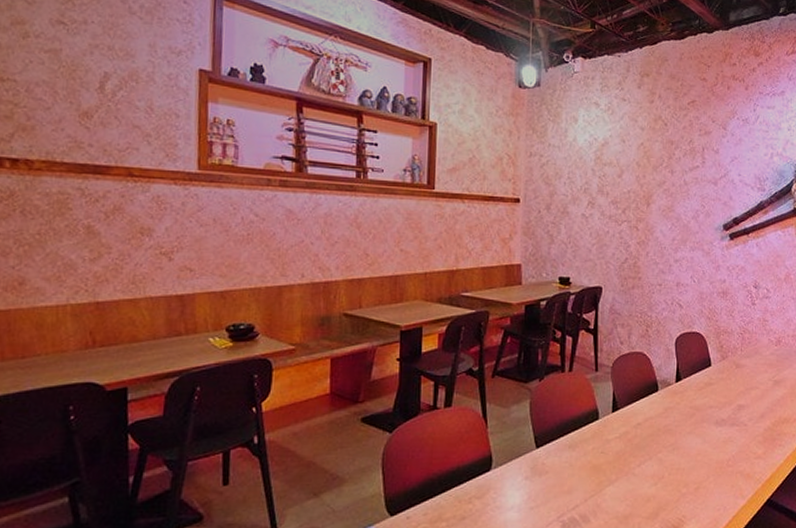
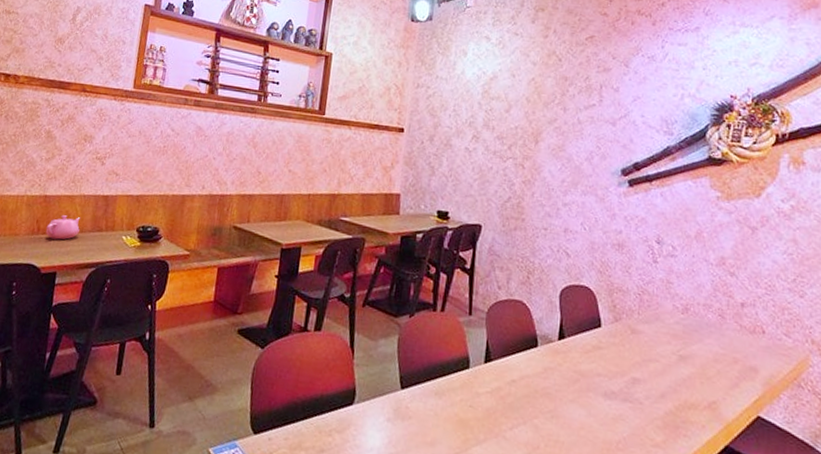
teapot: none [104,322,151,351] -> present [45,215,81,240]

